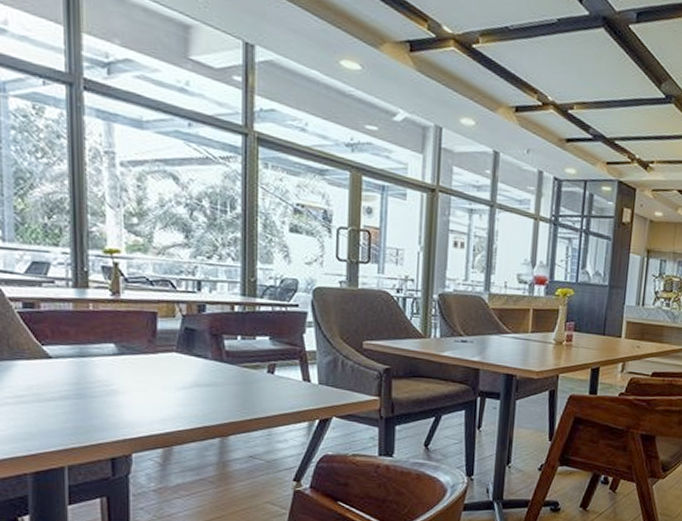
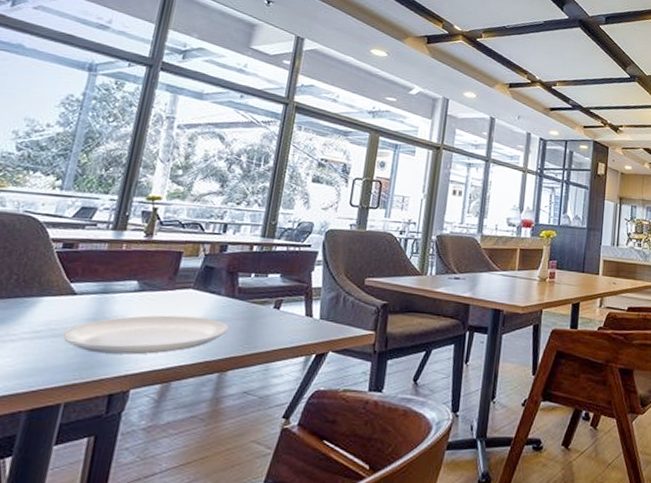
plate: none [46,379,223,420] -> present [61,315,229,355]

